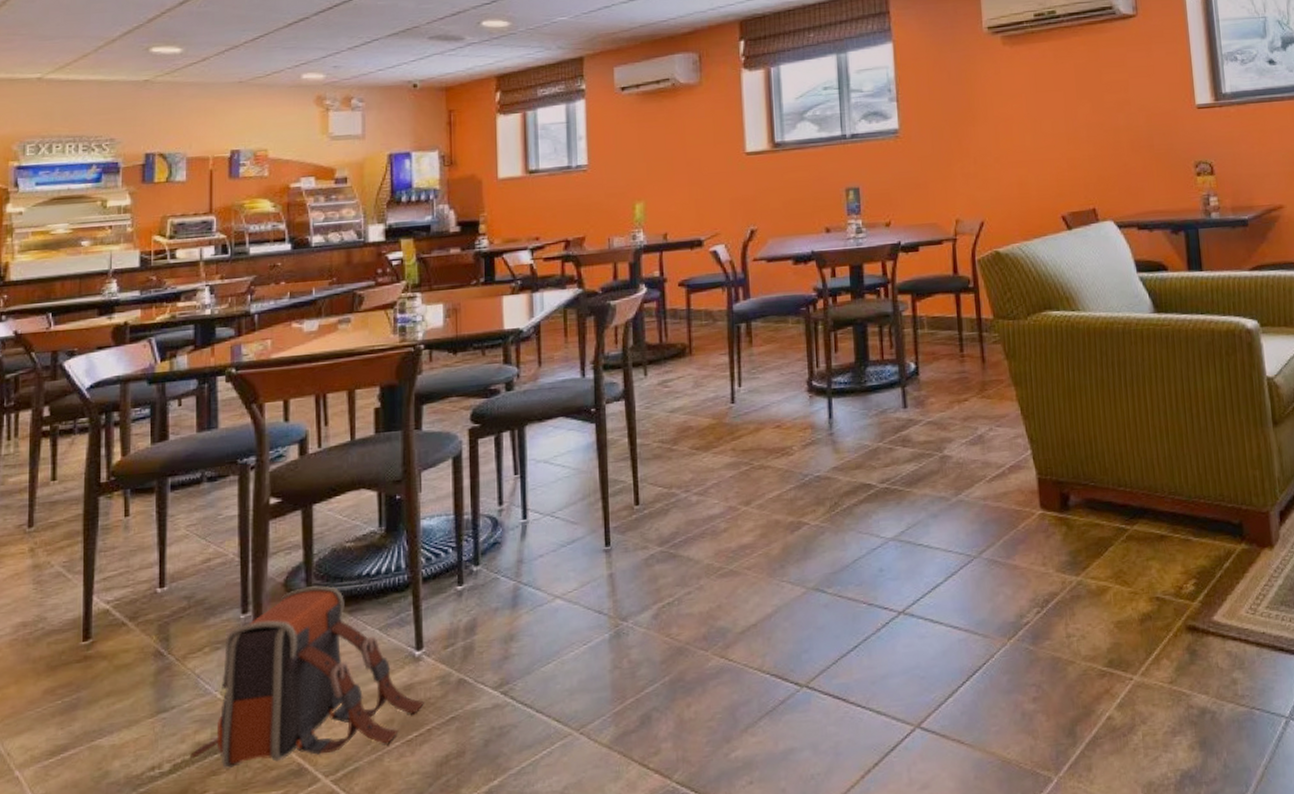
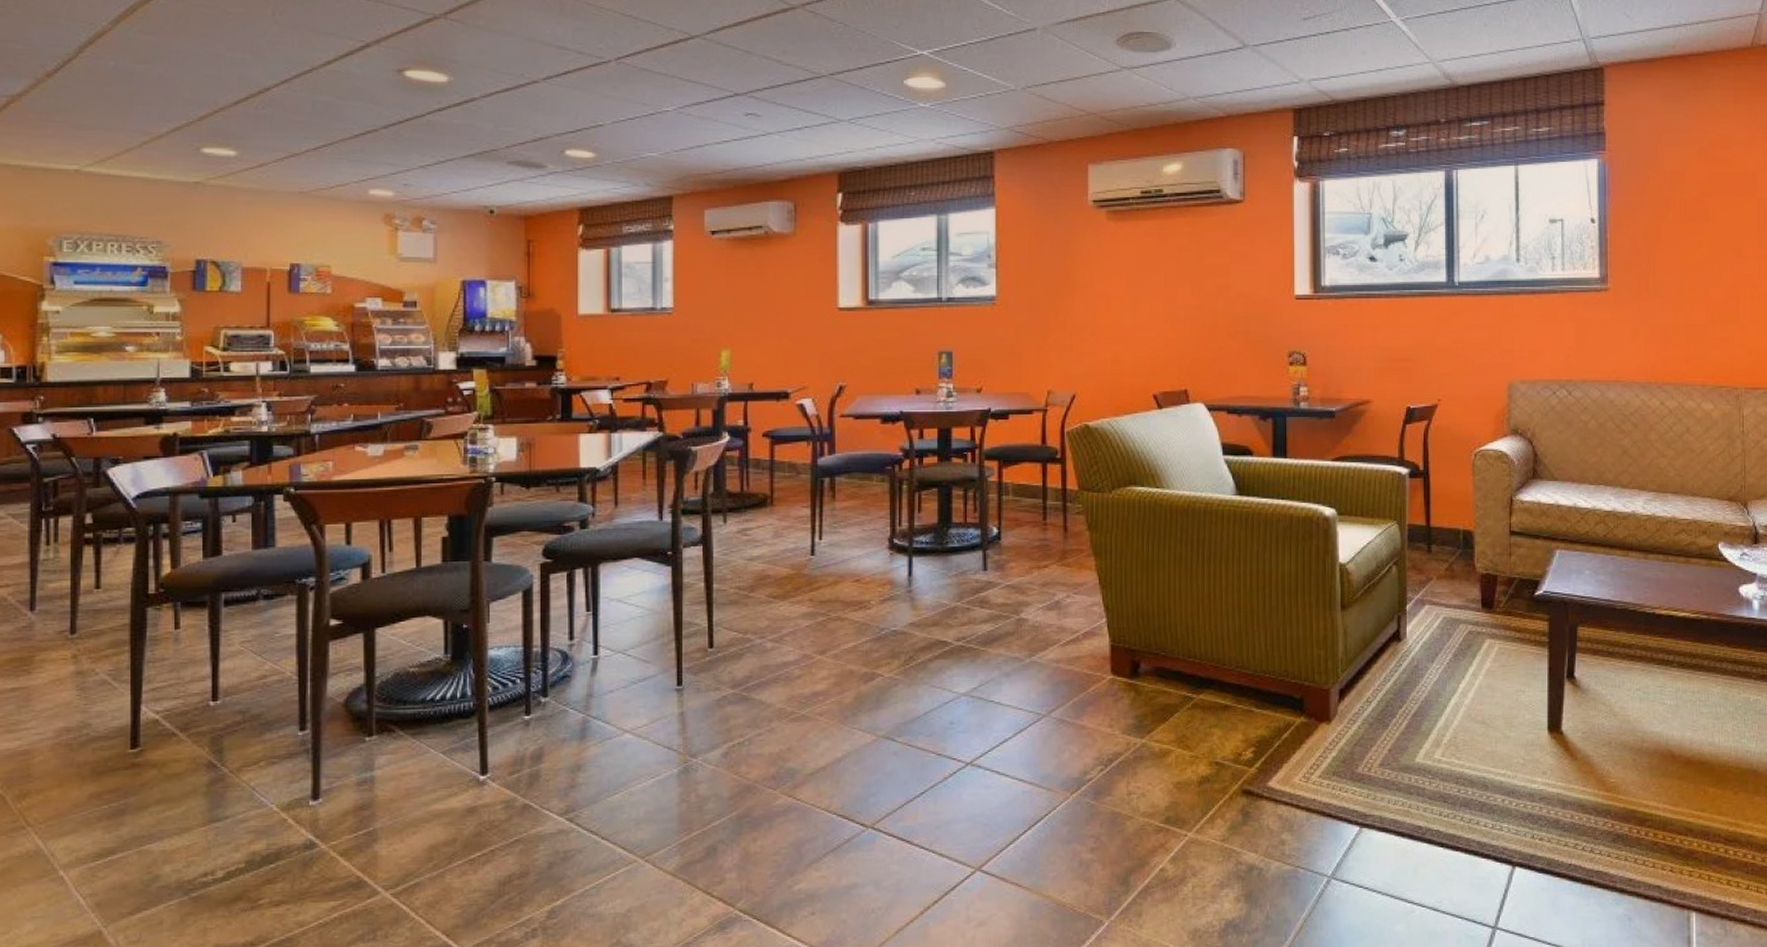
backpack: present [190,586,425,770] -> none [245,708,489,879]

